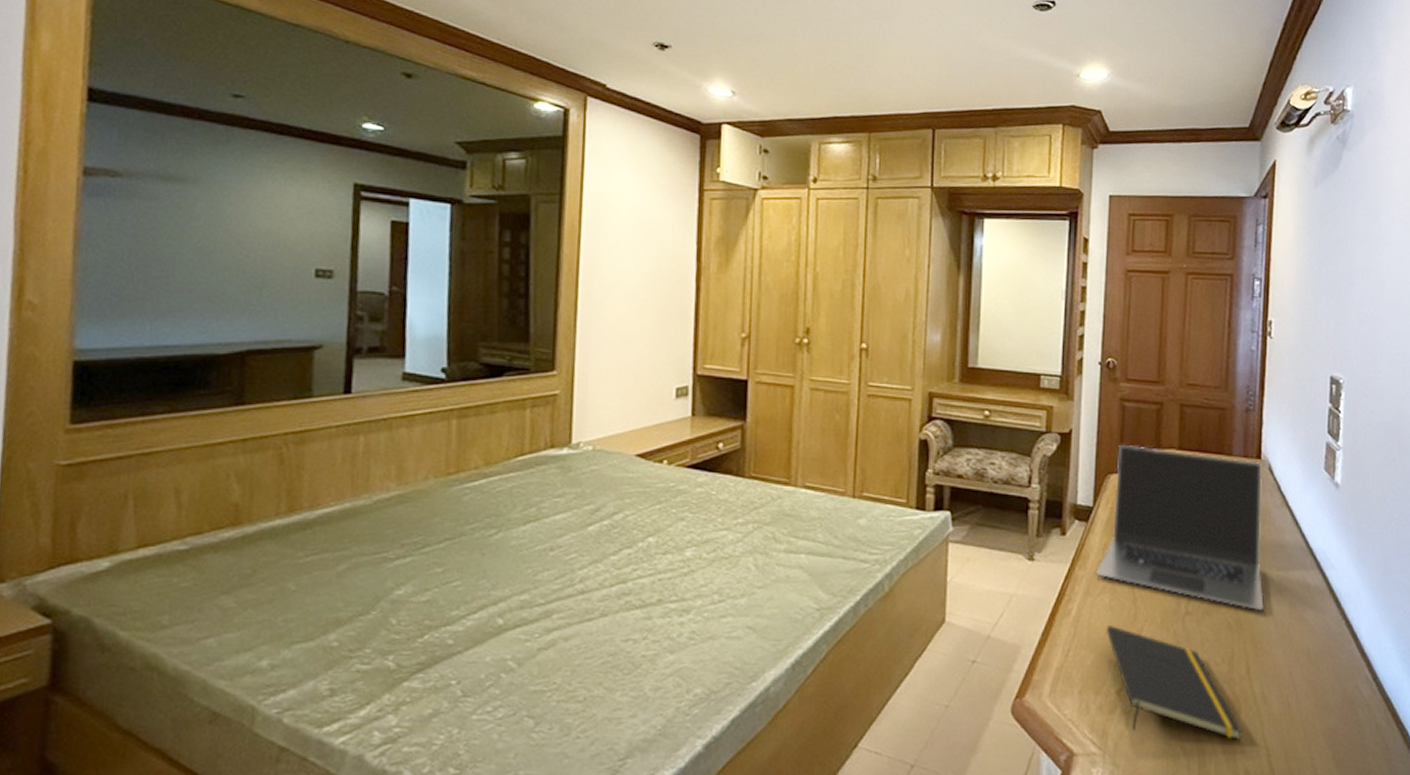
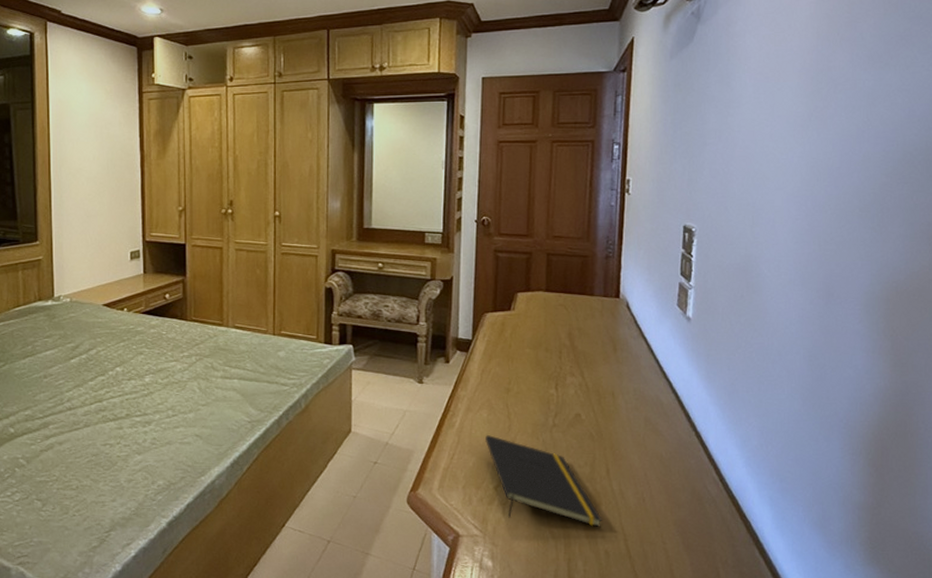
laptop: present [1096,444,1264,611] -> none [476,288,622,424]

